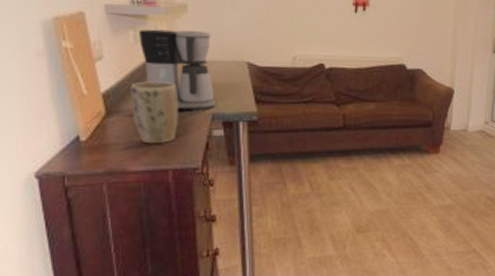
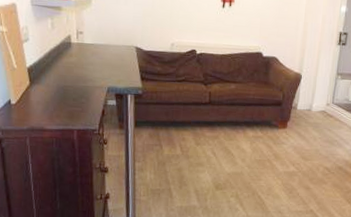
plant pot: present [130,81,179,144] -> none [47,59,83,109]
coffee maker: present [138,29,216,112] -> none [54,18,111,85]

